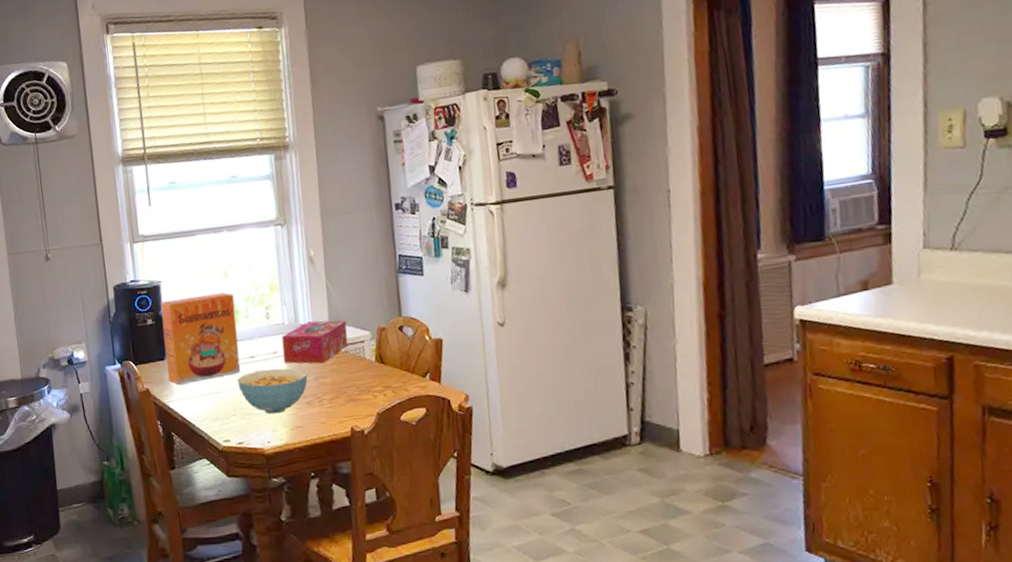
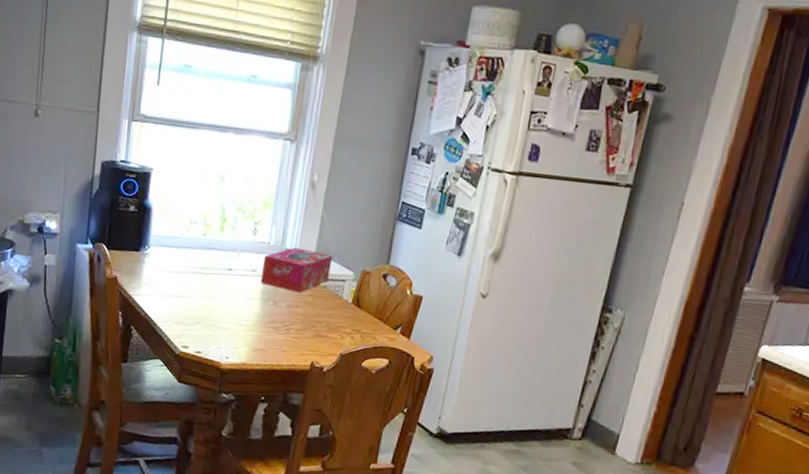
cereal box: present [161,292,241,386] -> none [139,190,225,283]
cereal bowl: present [237,368,308,414] -> none [209,284,281,332]

